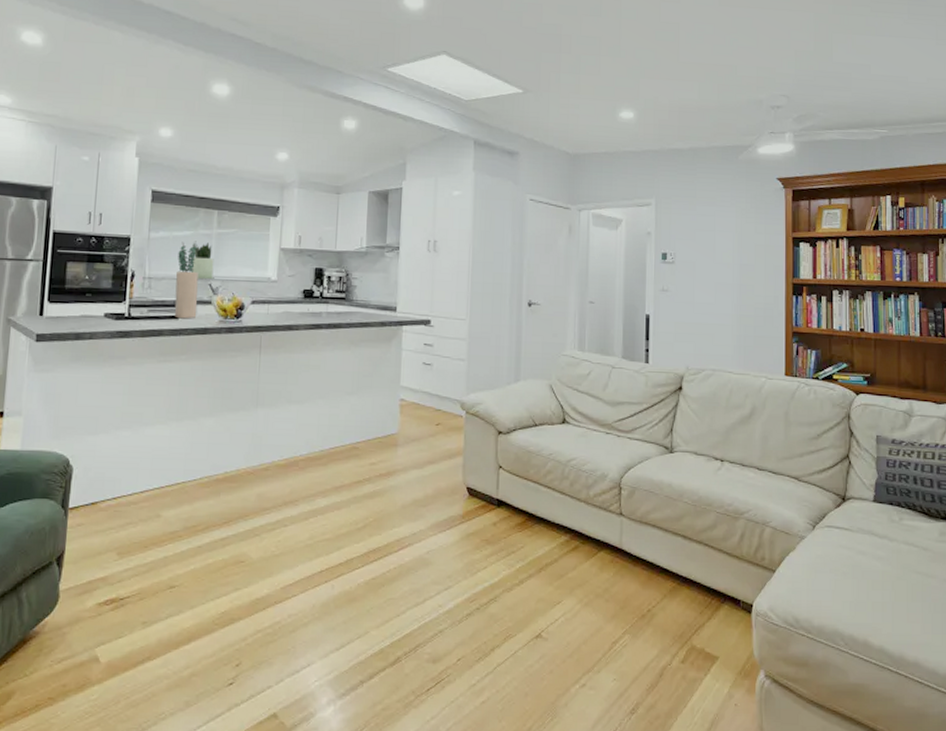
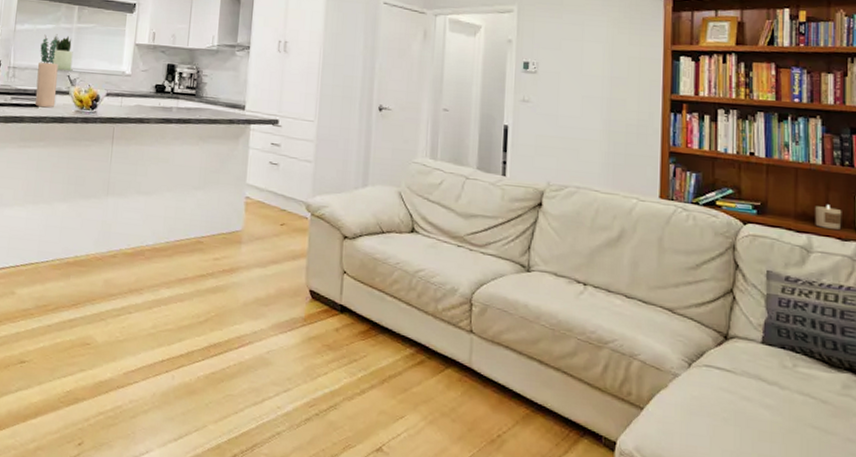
candle: none [915,372,937,395] -> present [815,204,842,231]

